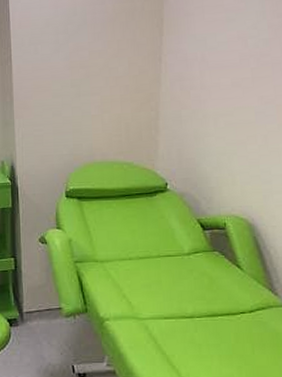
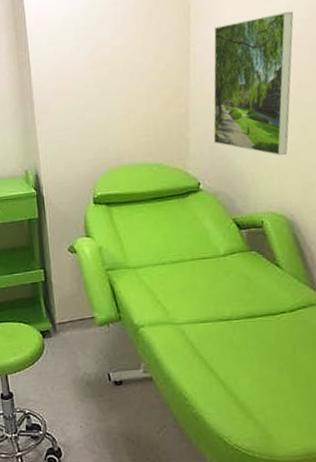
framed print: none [181,31,258,162] -> present [213,11,294,156]

